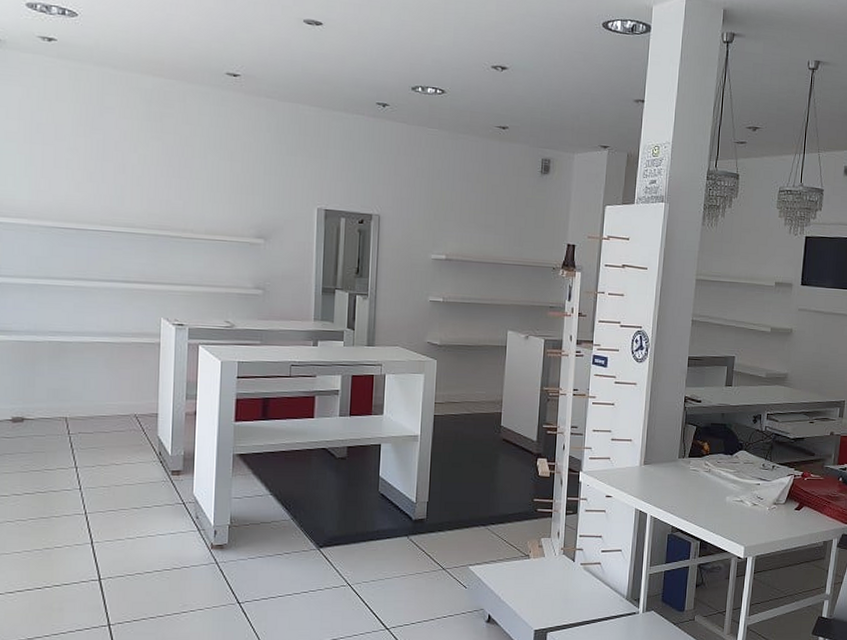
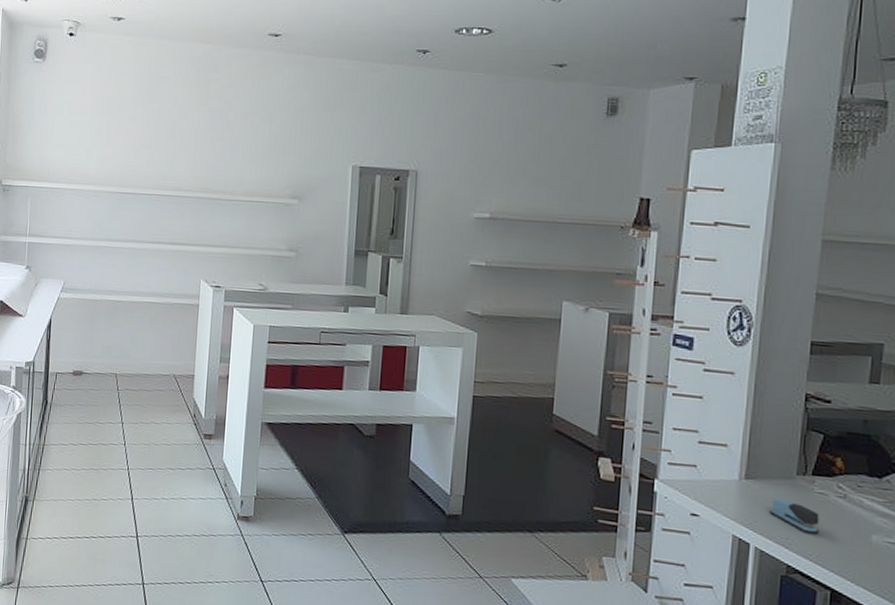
stapler: none [660,477,693,501] -> present [769,498,820,534]

